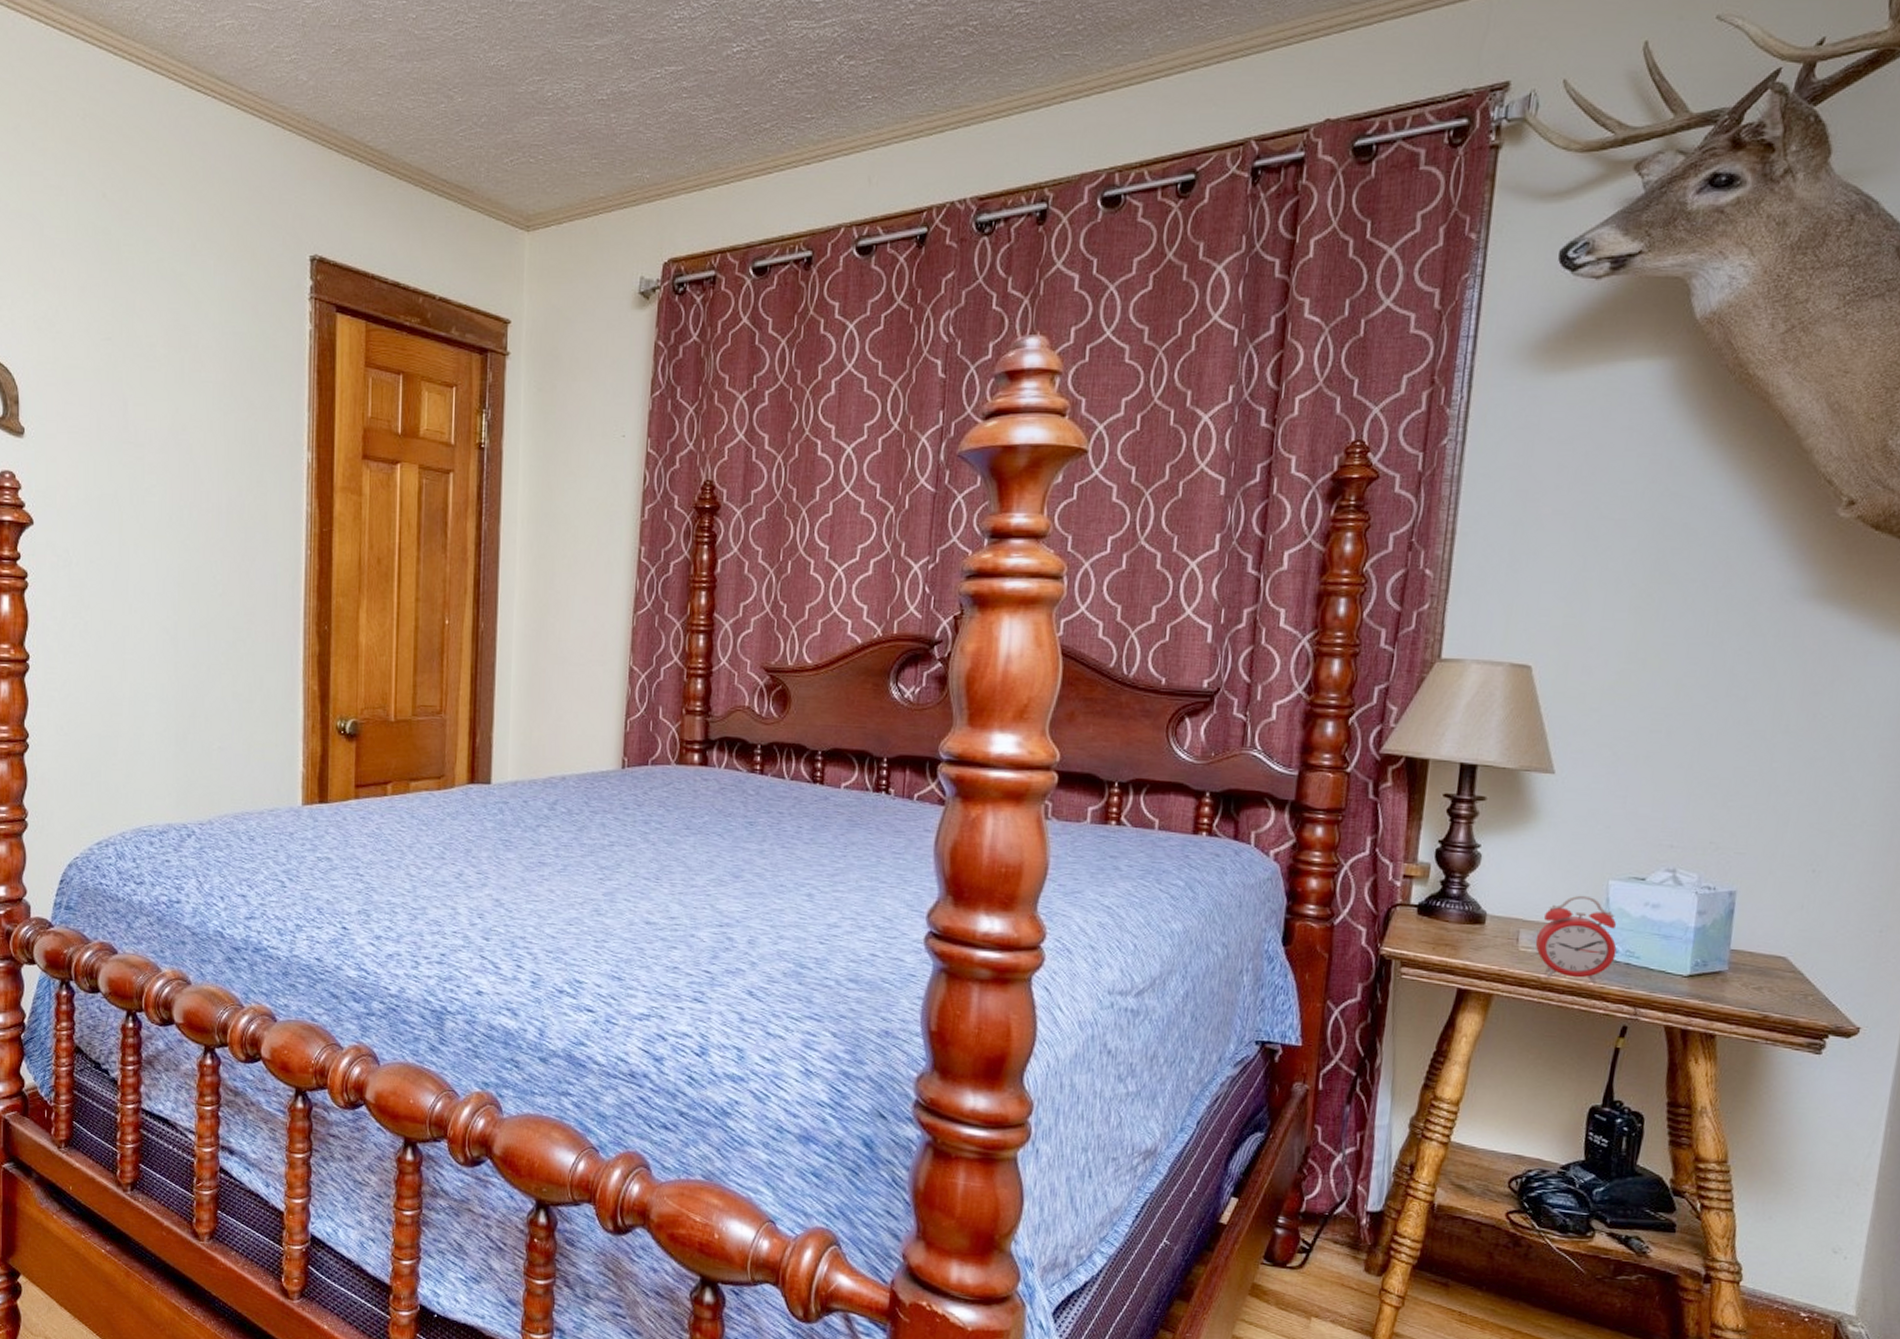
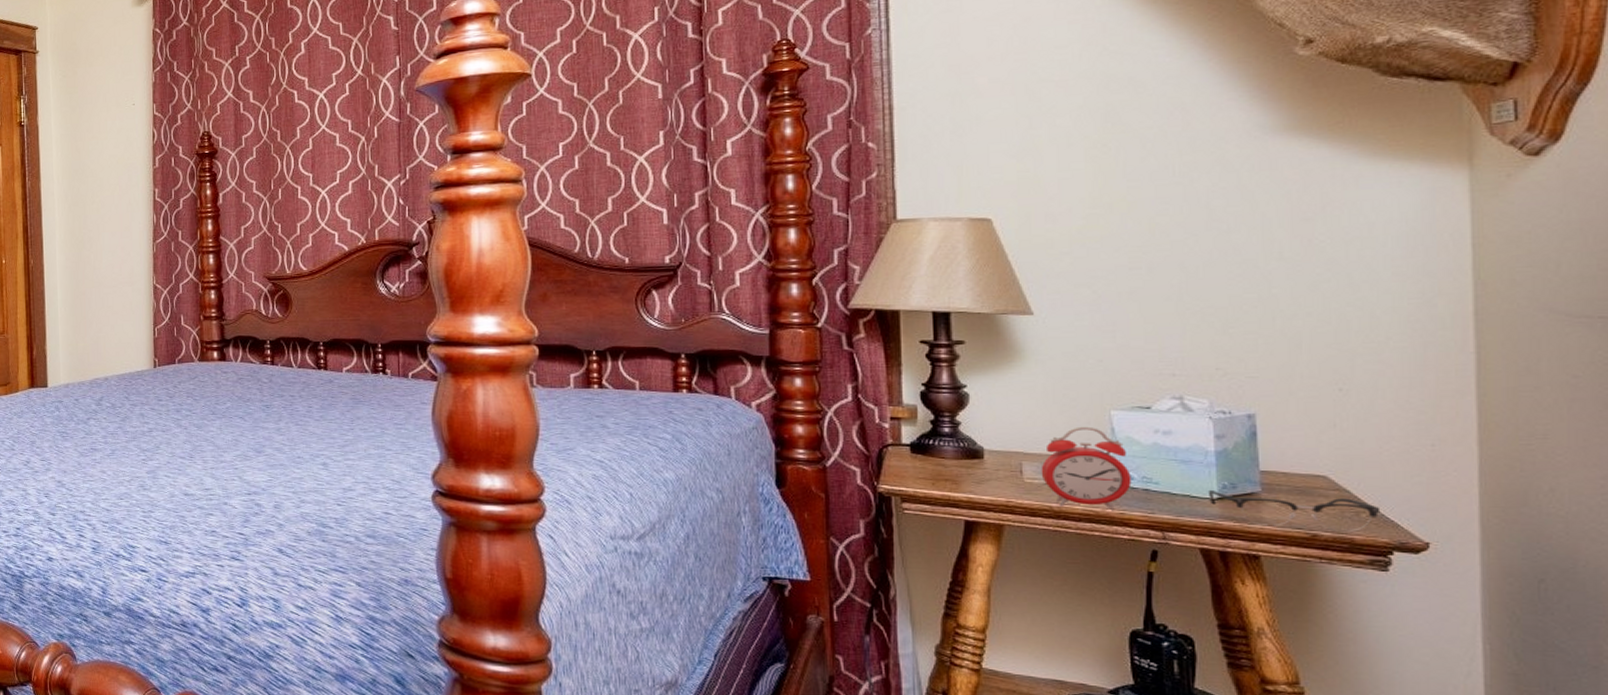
eyeglasses: none [1681,966,1826,1014] -> present [1207,489,1381,532]

